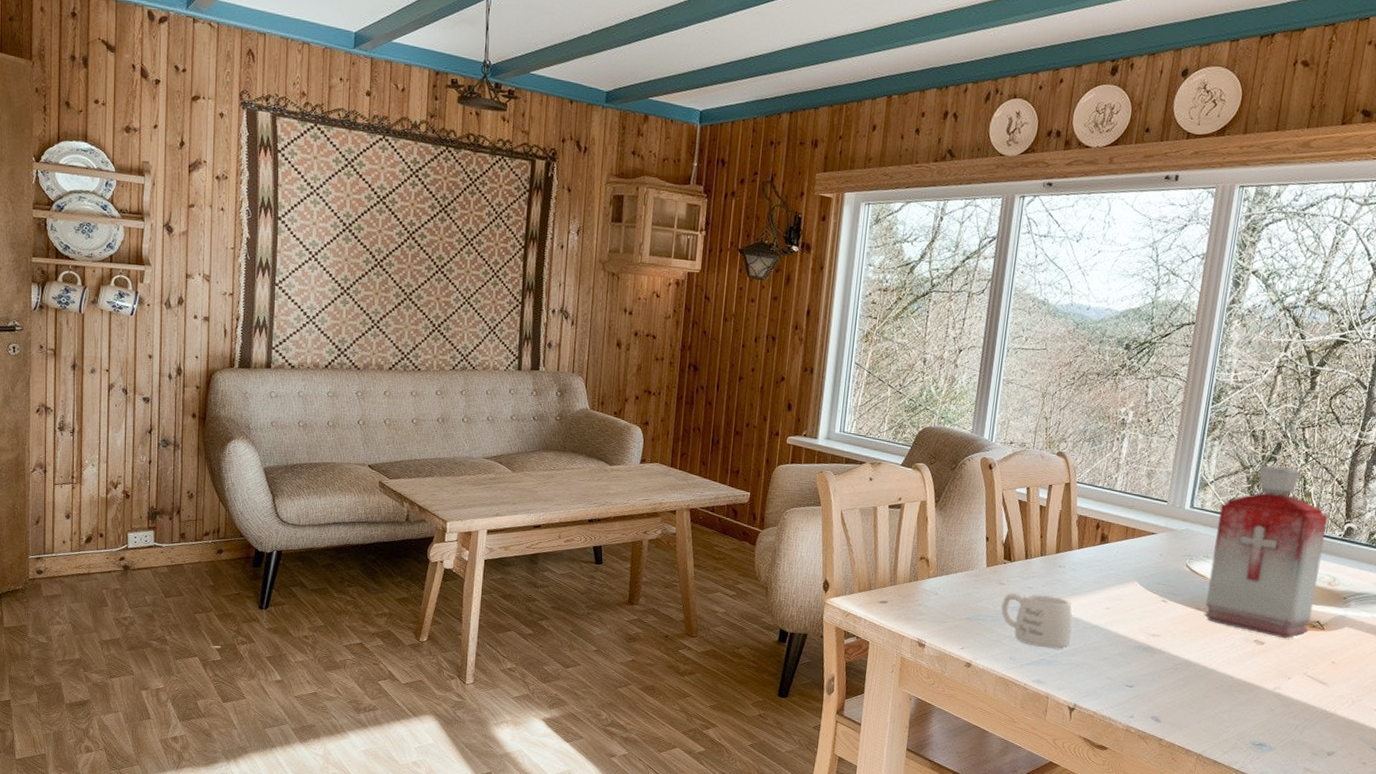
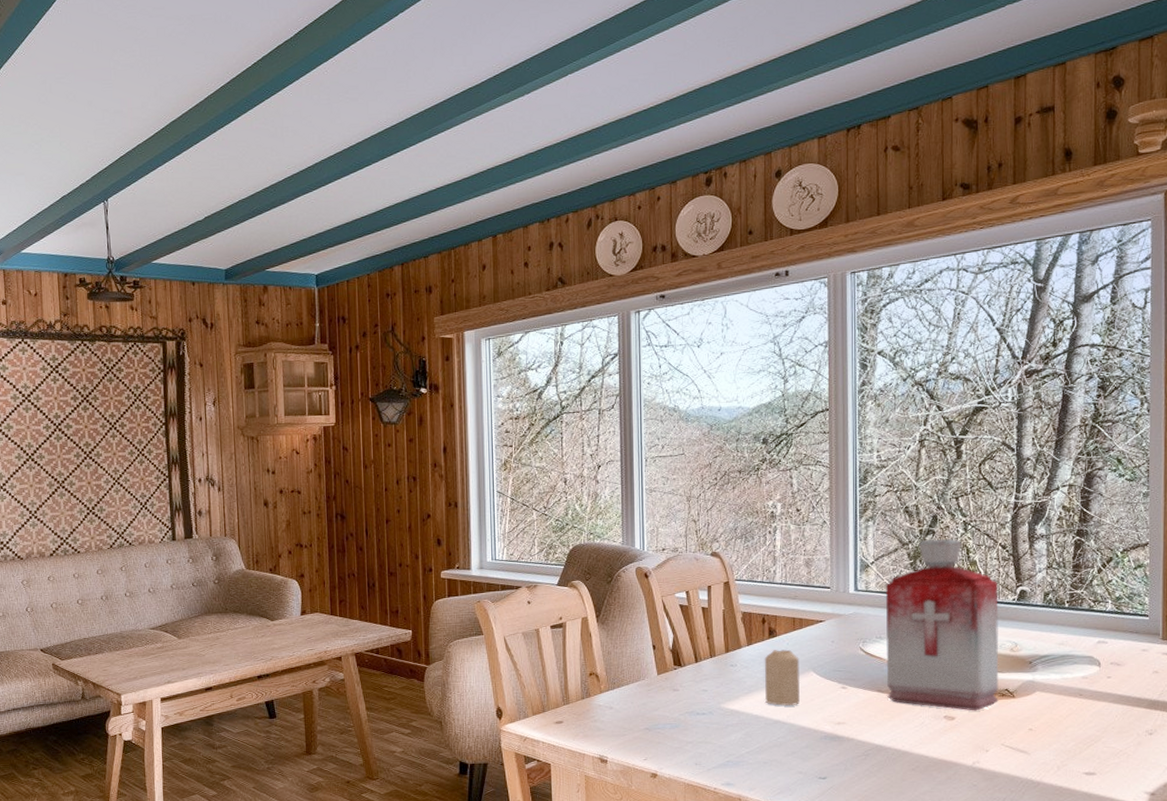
mug: present [1000,593,1073,649] -> none [678,695,754,750]
candle: none [1087,556,1126,613] -> present [764,649,801,706]

